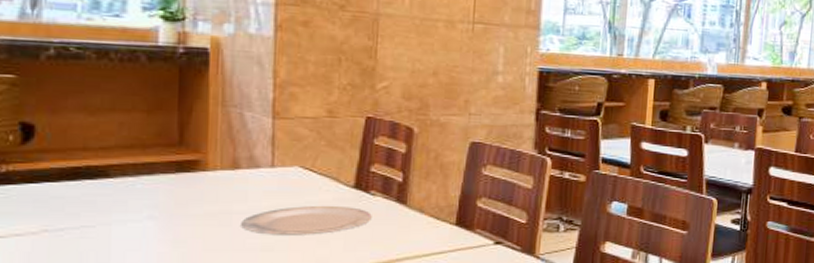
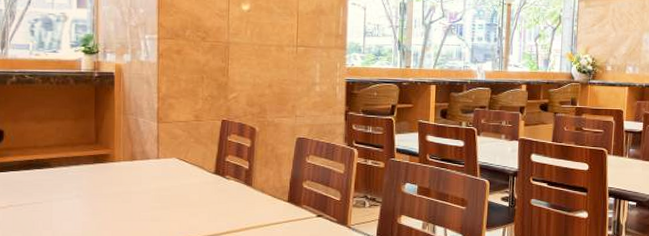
plate: present [241,205,372,235] -> none [137,187,227,210]

